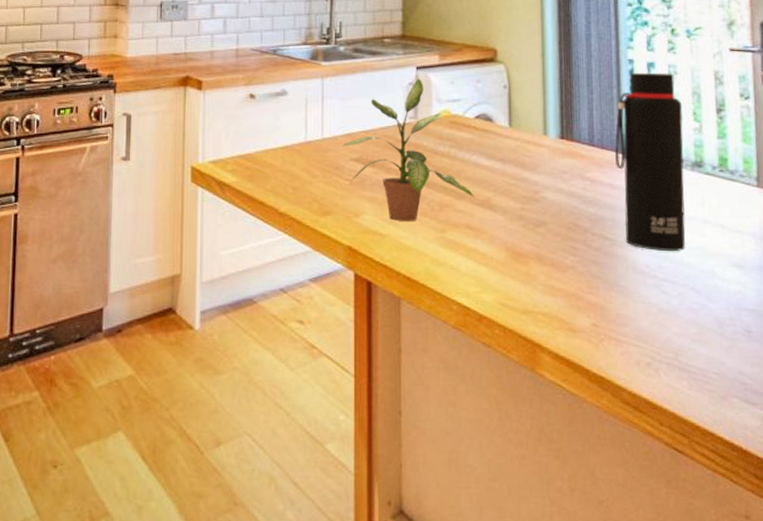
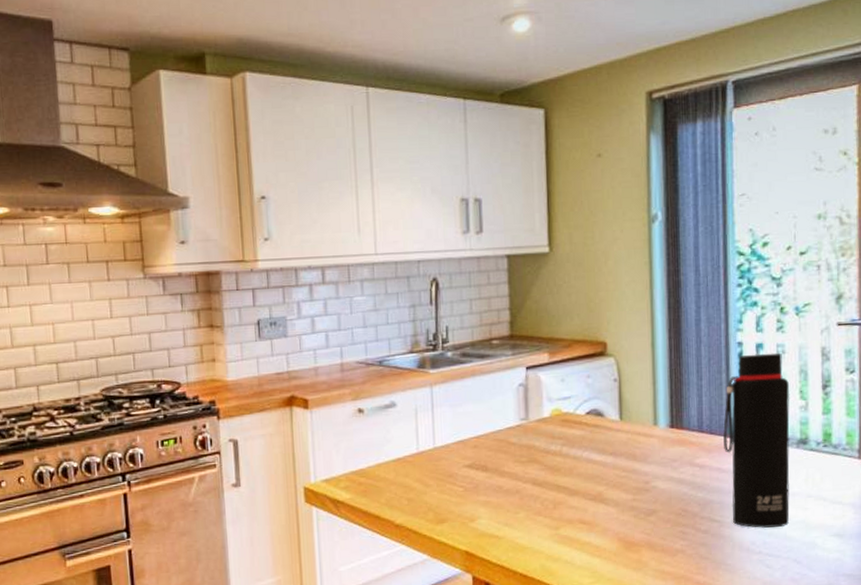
potted plant: present [342,78,474,221] -> none [455,378,587,522]

